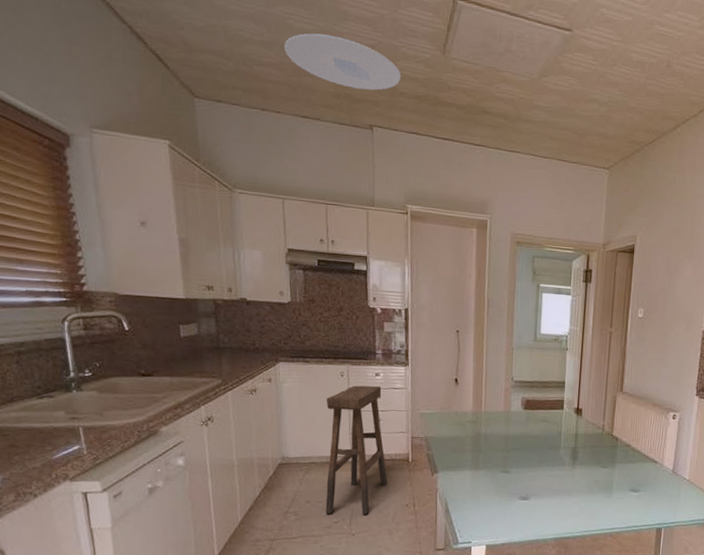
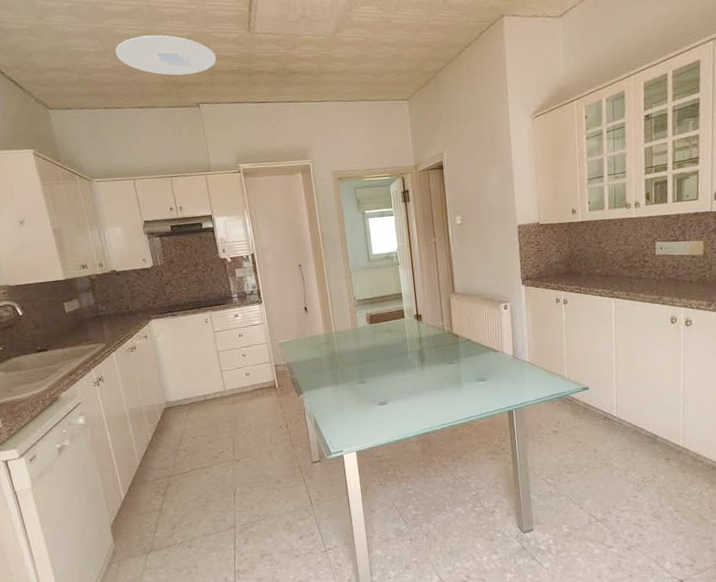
stool: present [325,385,388,515] -> none [196,325,261,447]

